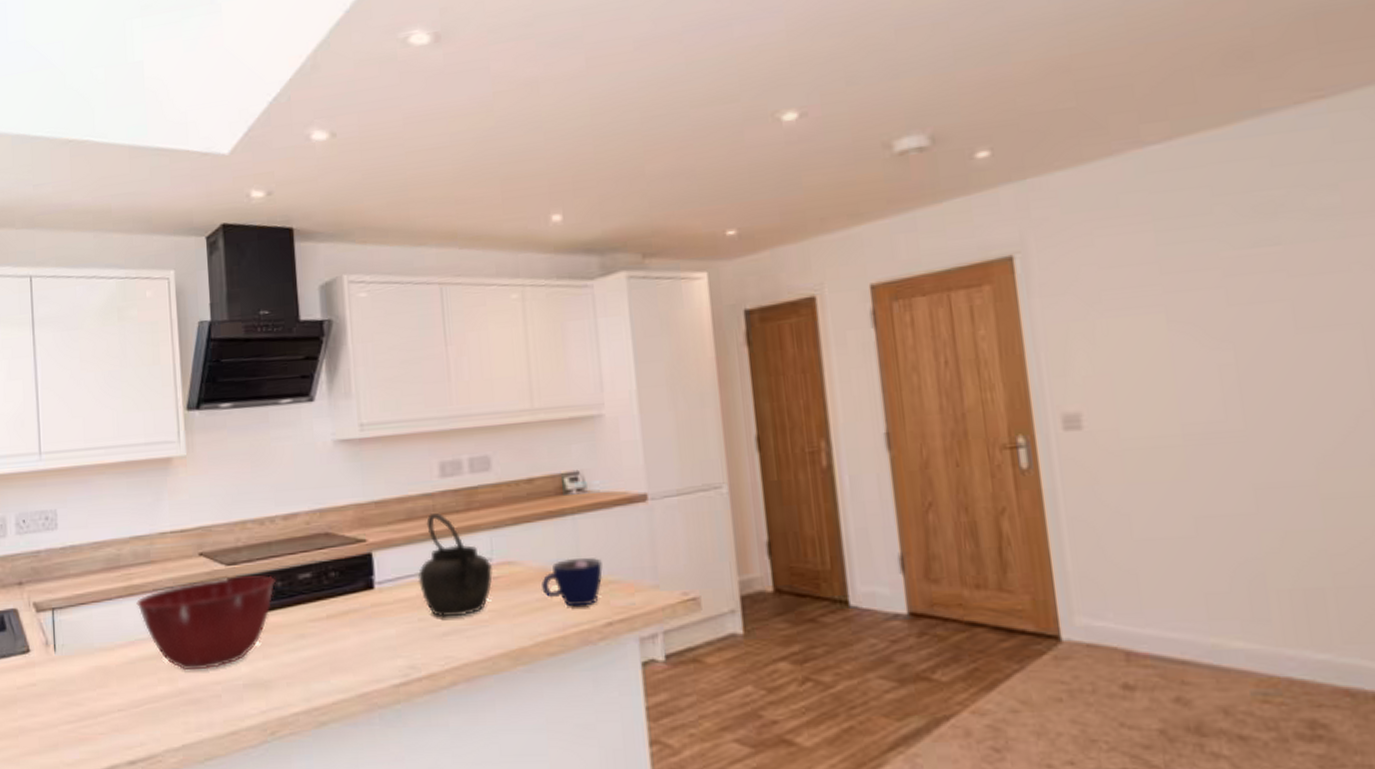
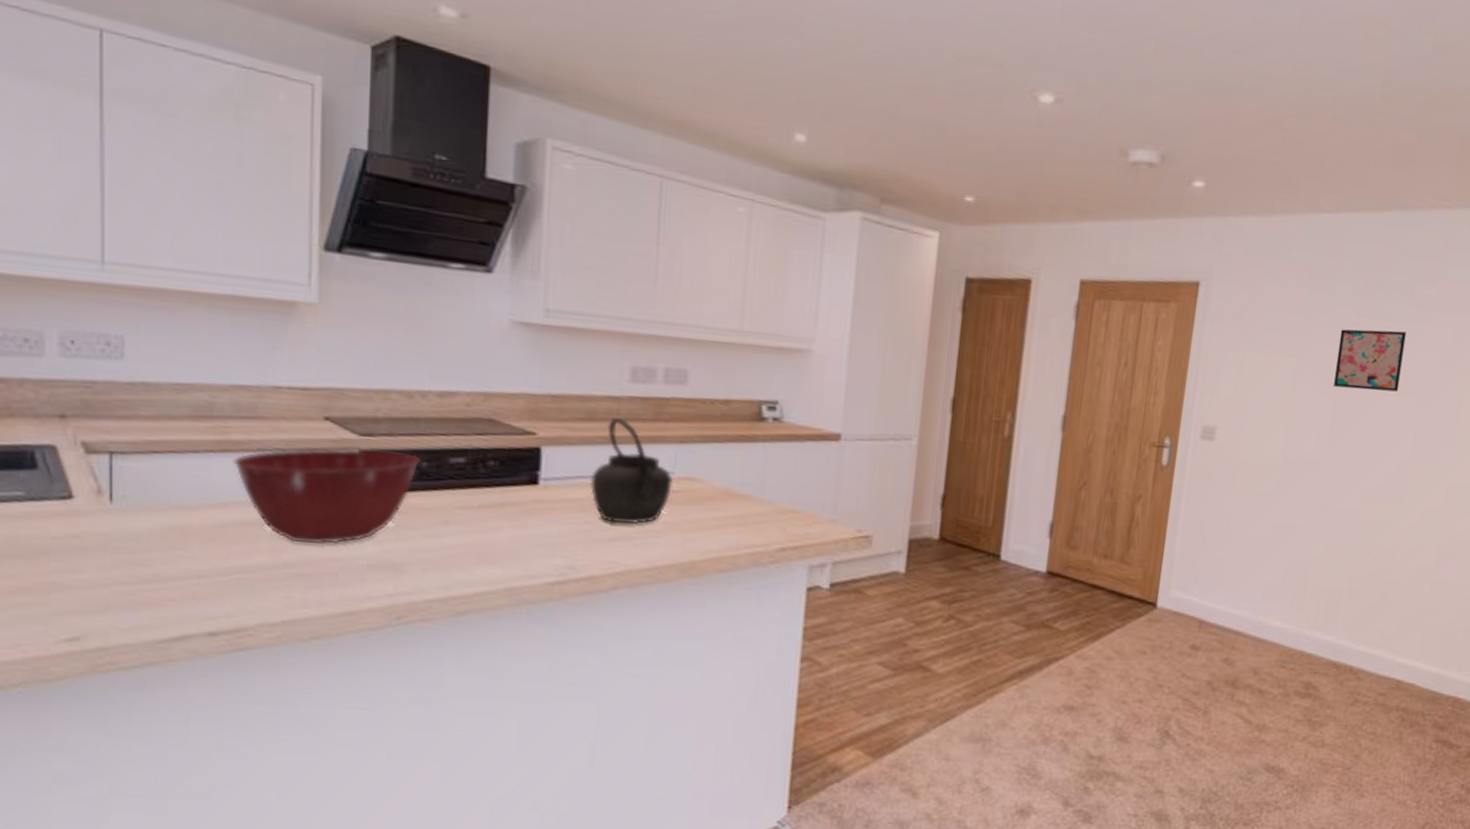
cup: present [542,557,603,607] -> none [721,483,786,530]
wall art: none [1216,253,1325,337] -> present [1334,329,1407,392]

